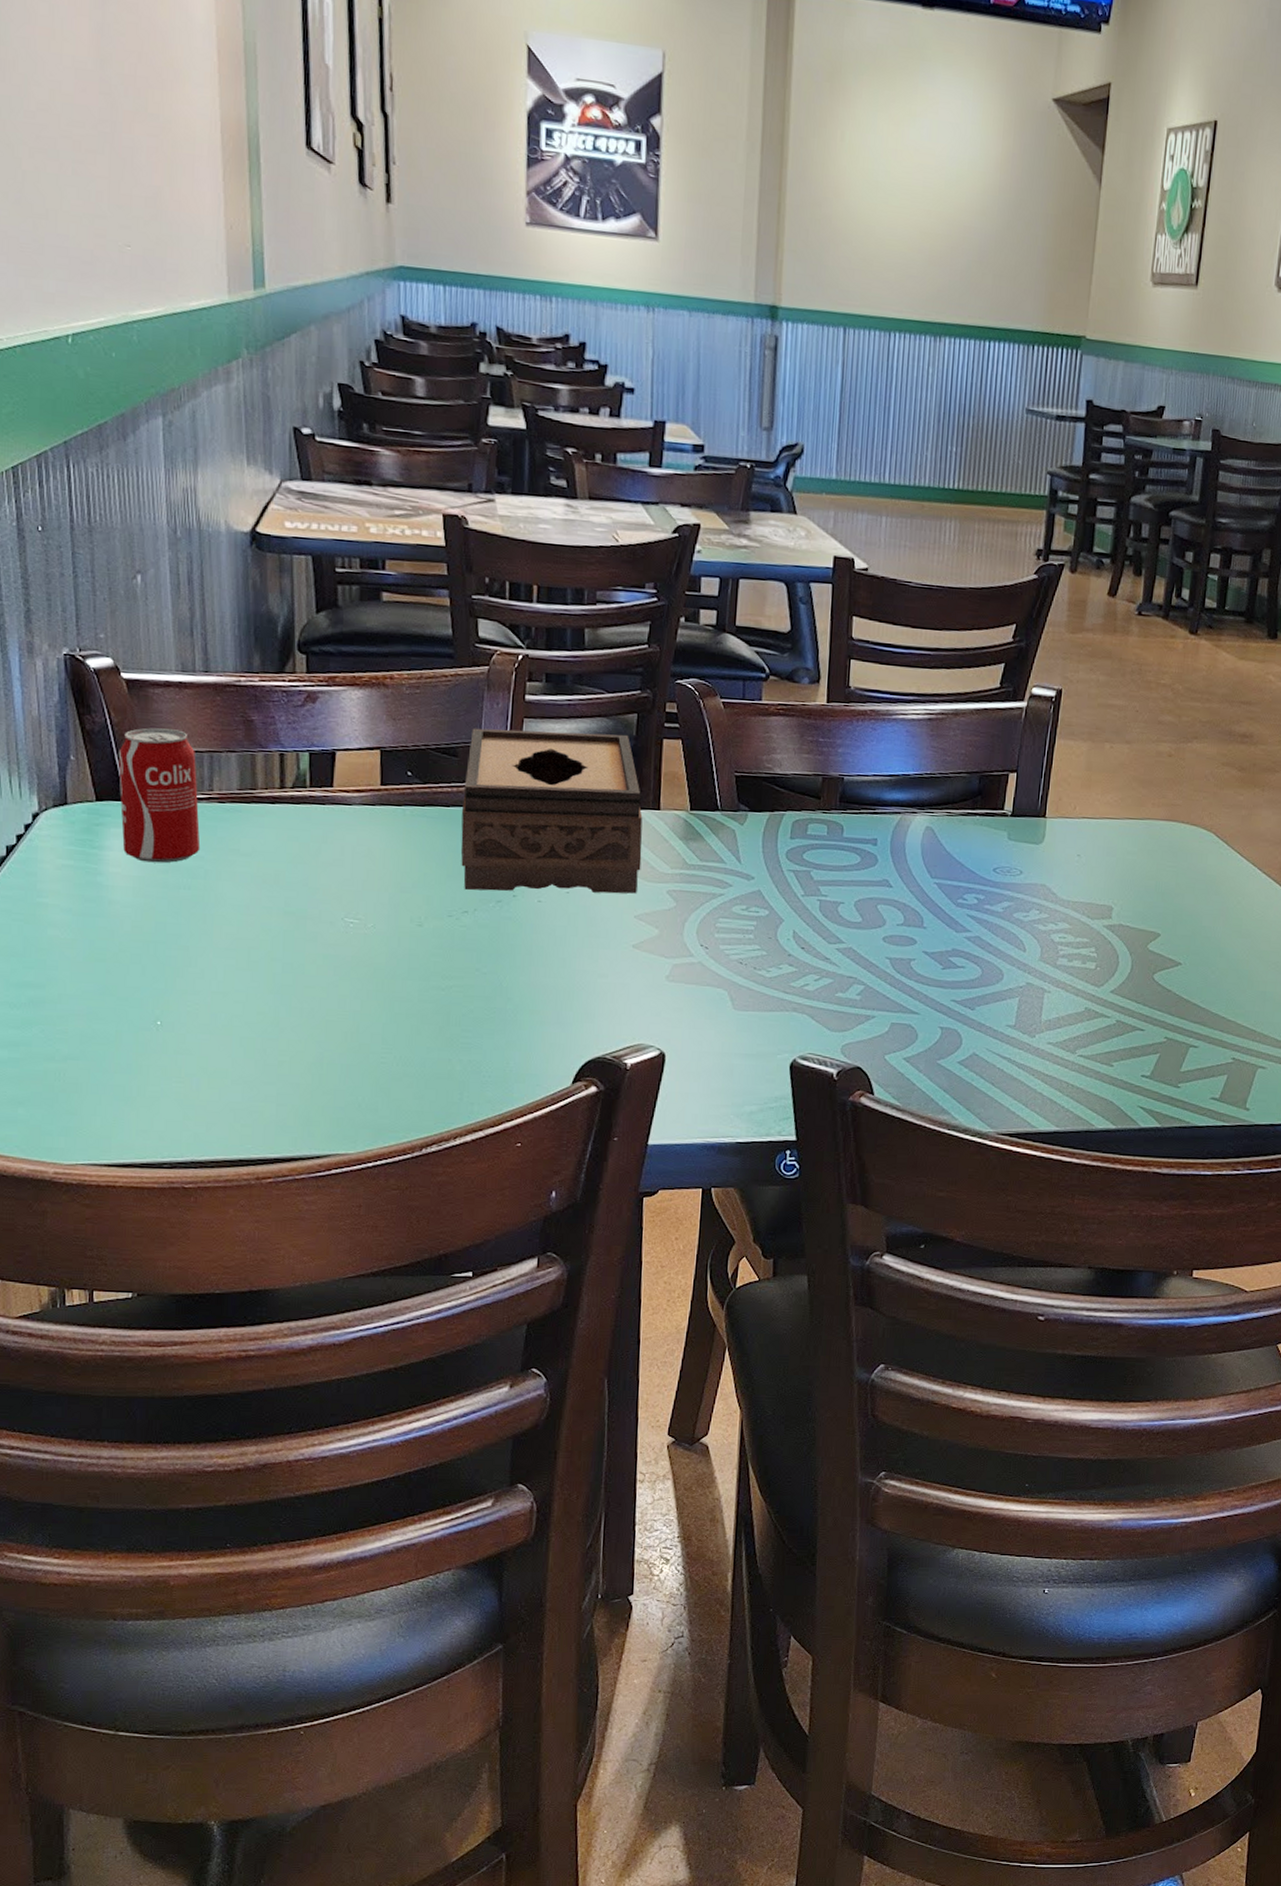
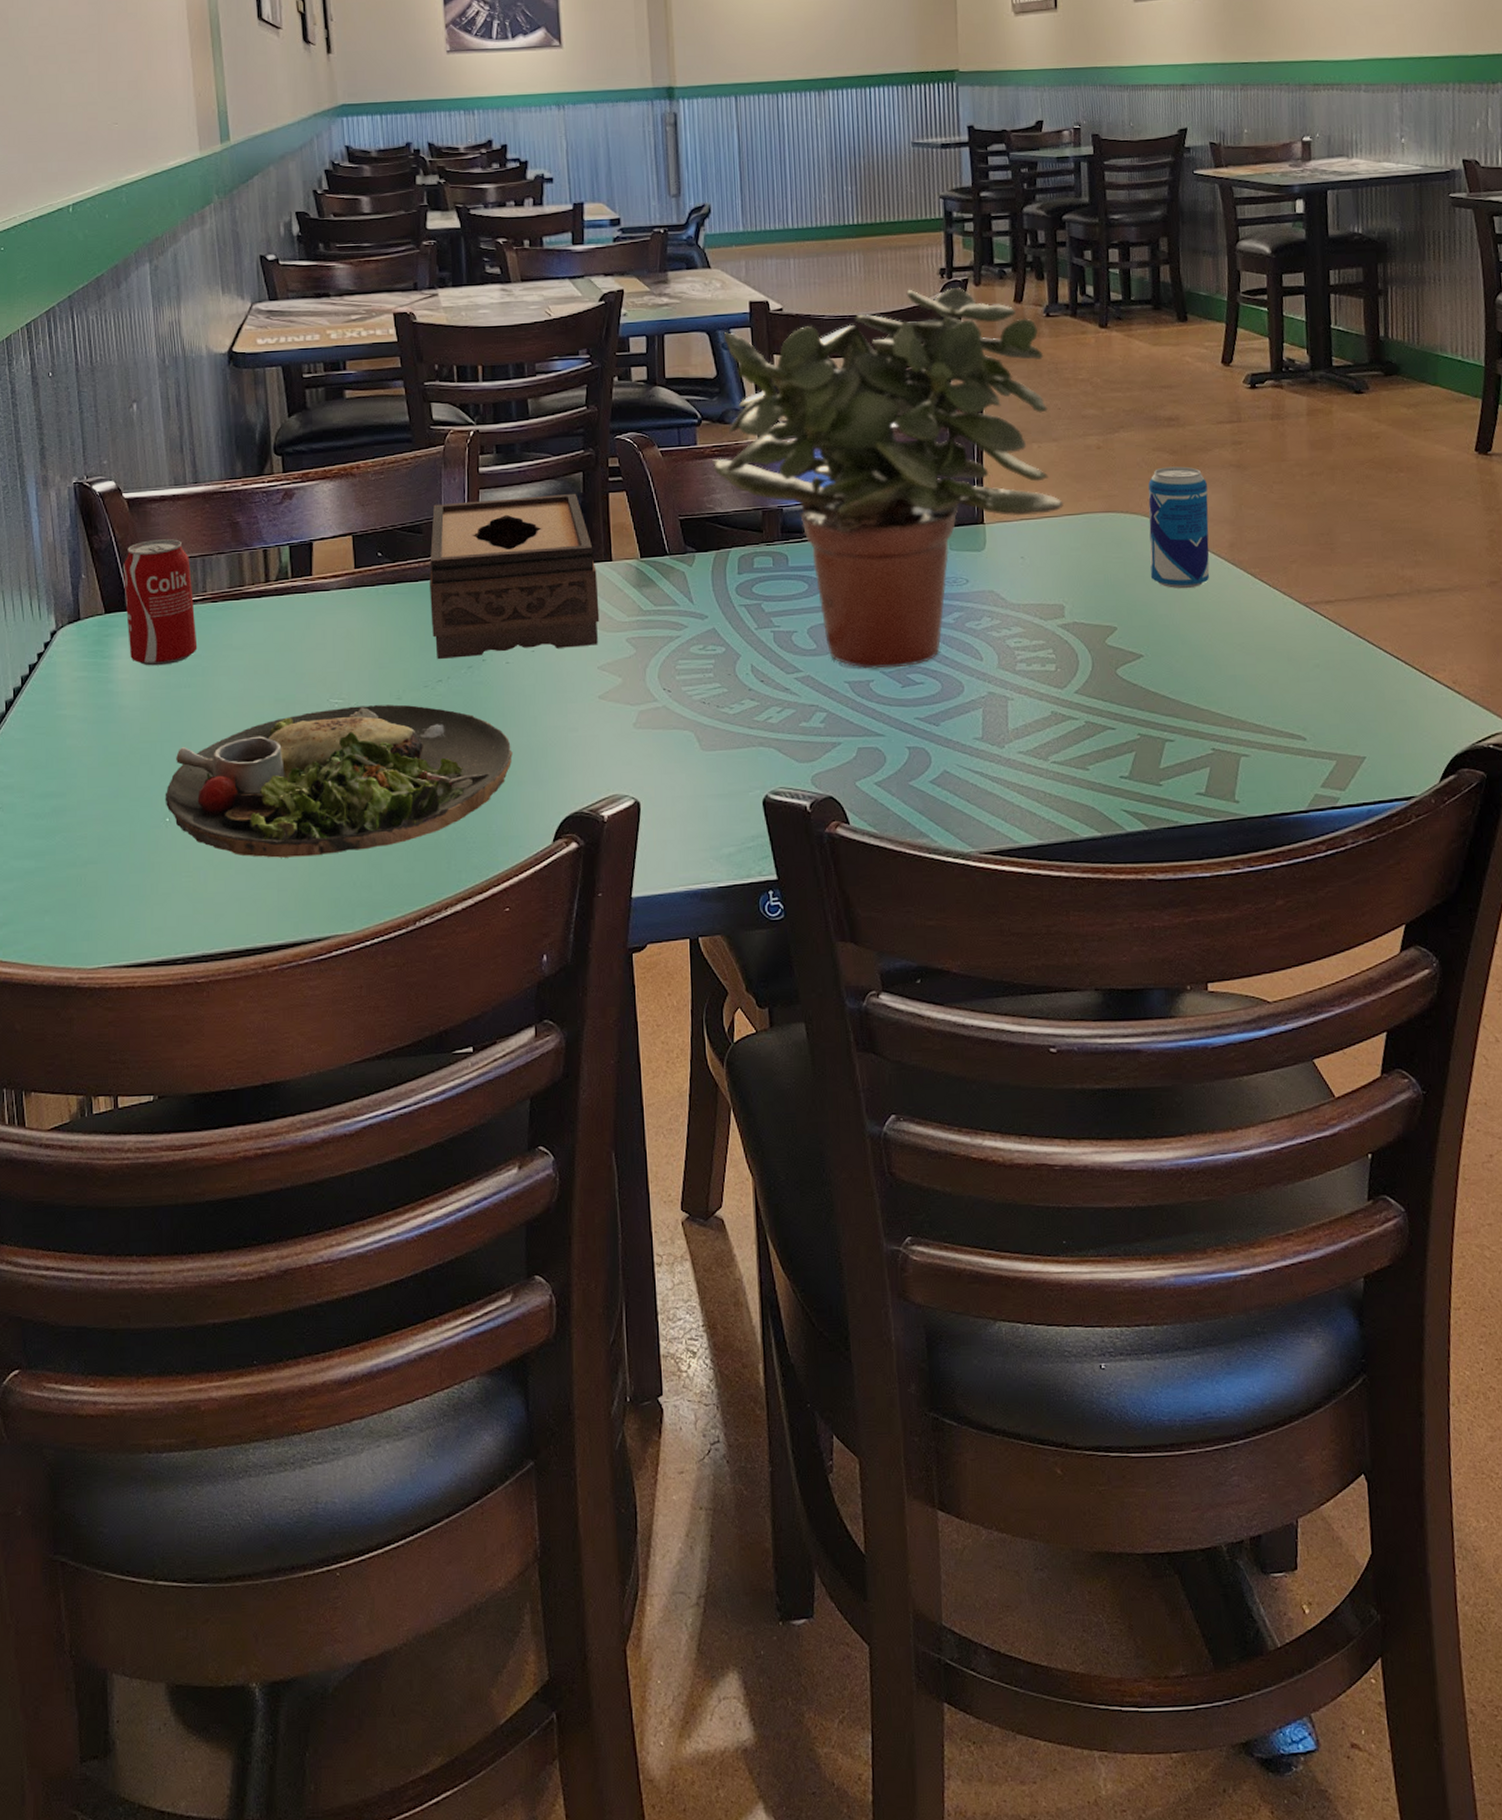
dinner plate: none [156,928,537,1075] -> present [165,704,513,858]
potted plant: none [775,567,1130,950] -> present [711,287,1064,669]
beverage can: none [1200,783,1269,905] -> present [1148,466,1210,589]

